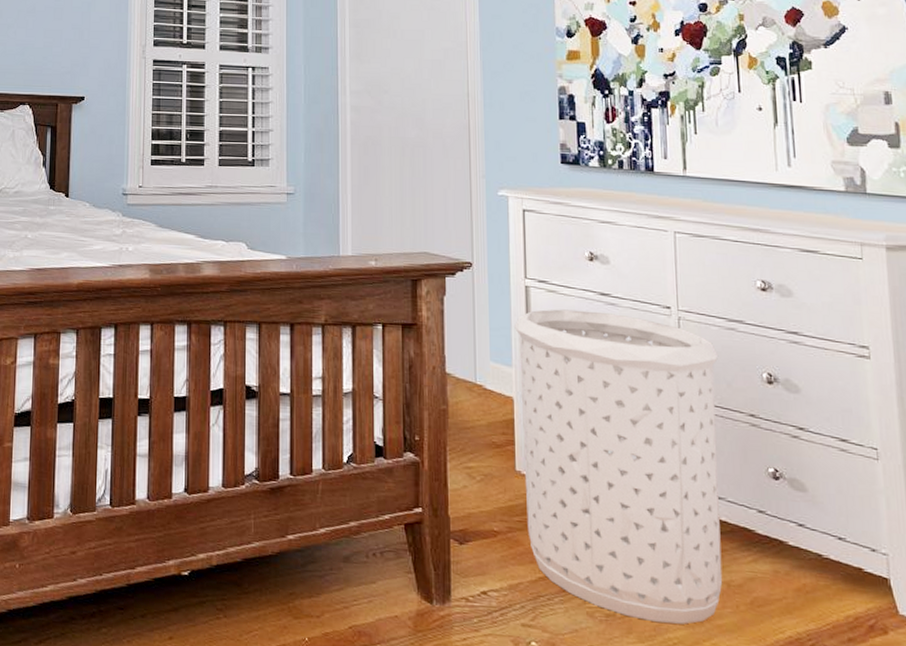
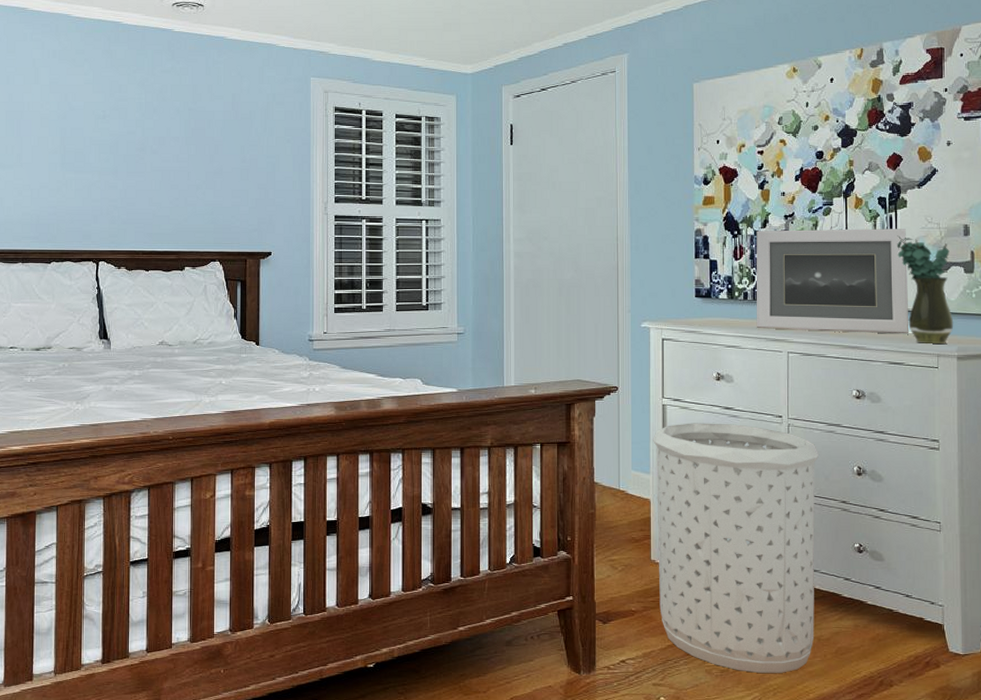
picture frame: none [631,90,824,217] -> present [756,229,909,334]
vase: none [802,101,880,230] -> present [897,235,954,344]

